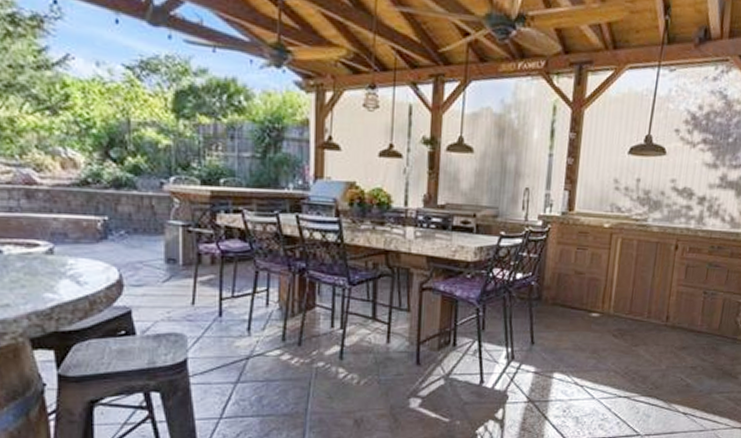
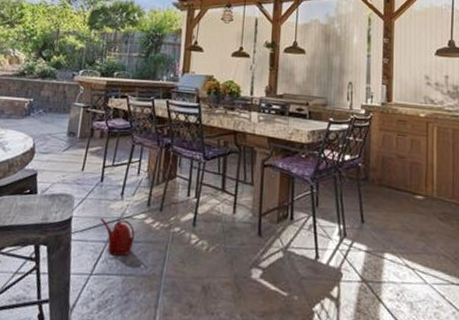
watering can: none [223,358,269,397] -> present [100,218,135,257]

